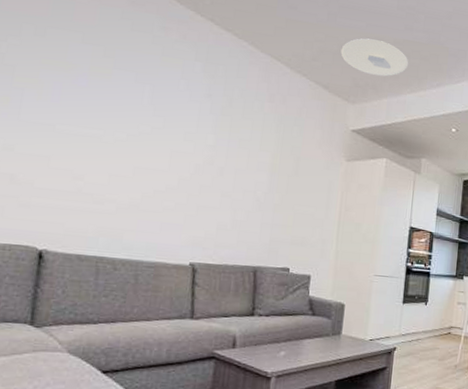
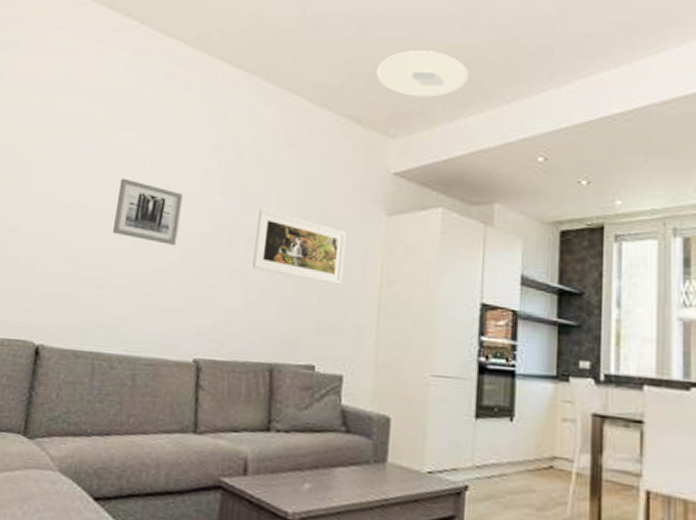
wall art: none [113,112,179,172] -> present [113,178,184,245]
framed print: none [239,148,316,210] -> present [251,209,347,285]

